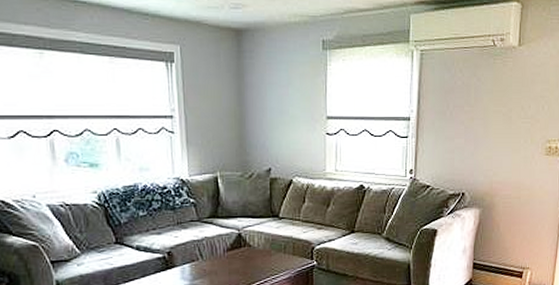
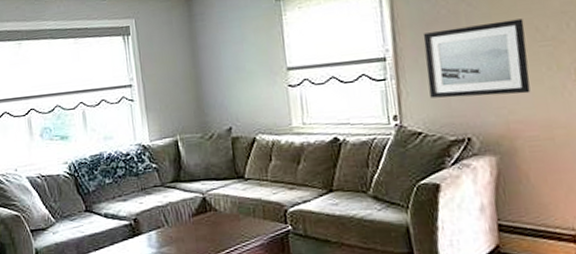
wall art: none [440,97,514,160] -> present [423,18,530,98]

